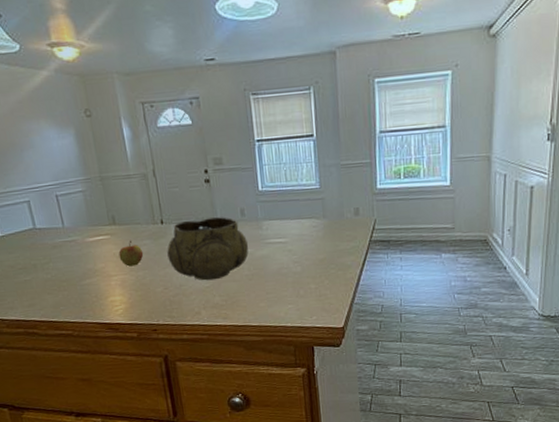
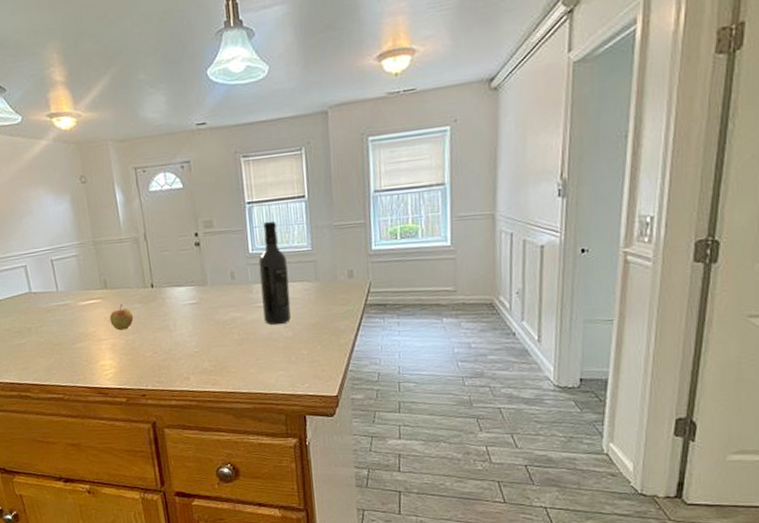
decorative bowl: present [167,217,249,281] -> none [157,280,239,346]
wine bottle: none [268,159,300,260] -> present [258,221,292,325]

